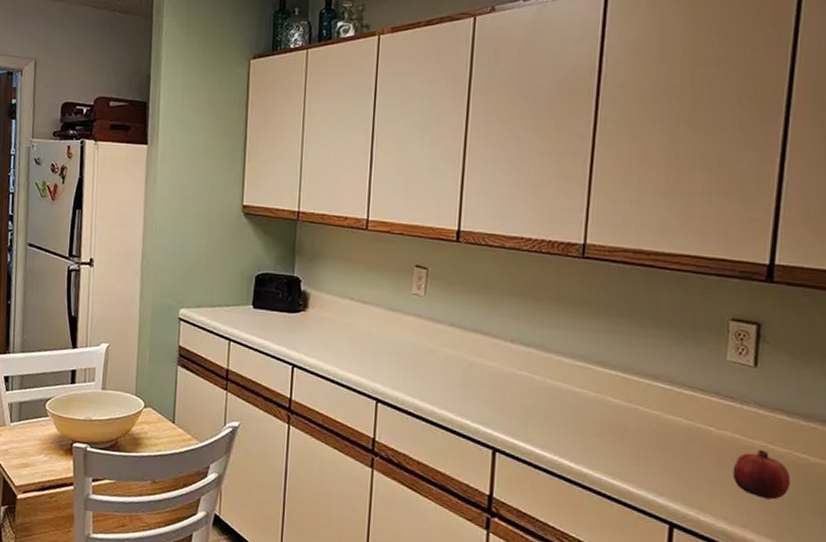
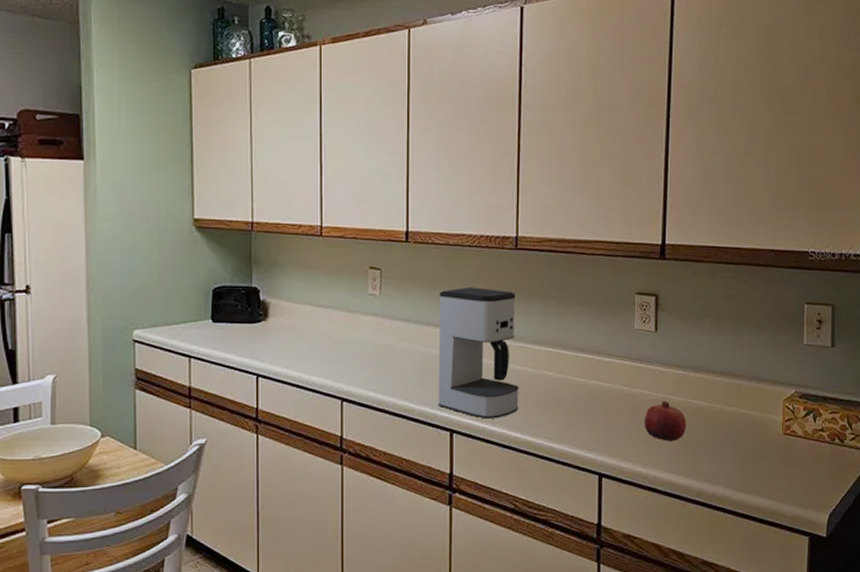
coffee maker: none [481,295,579,443] -> present [438,287,519,419]

